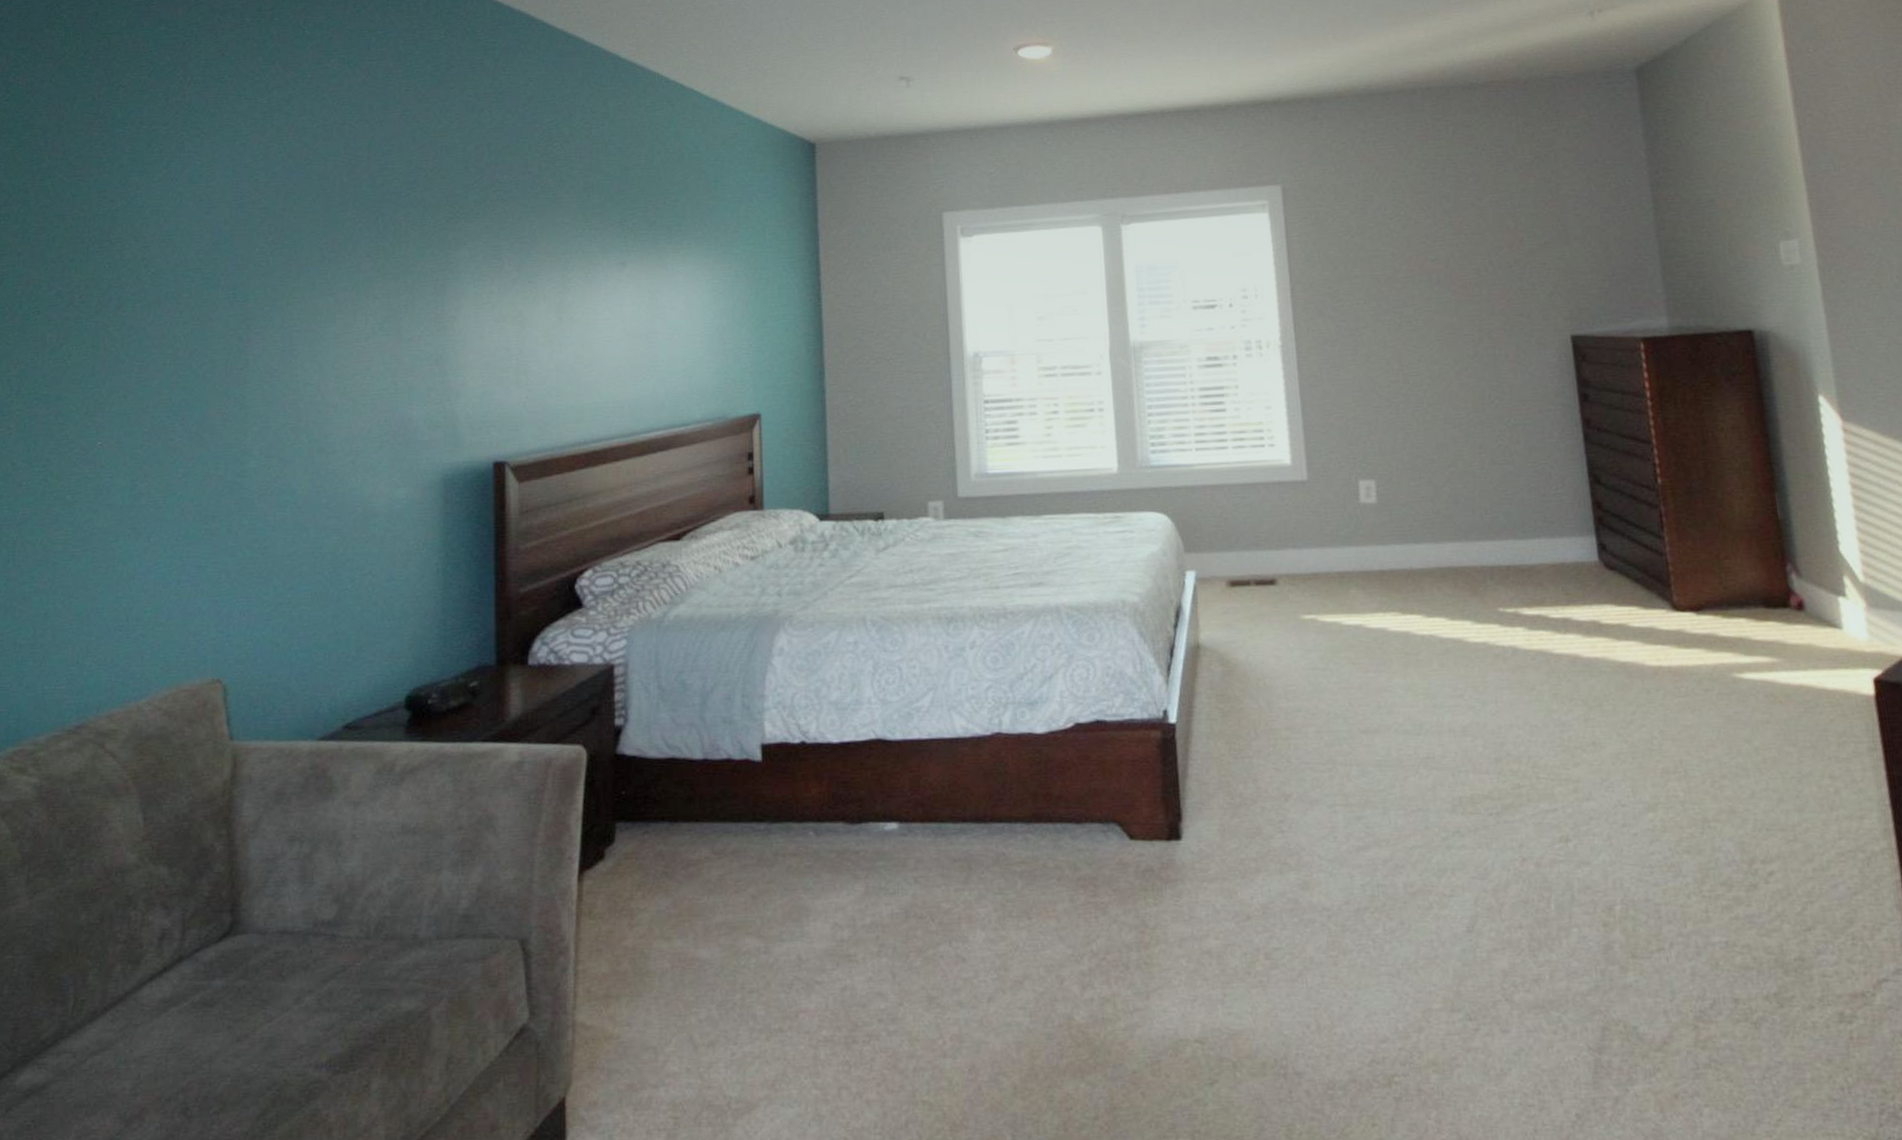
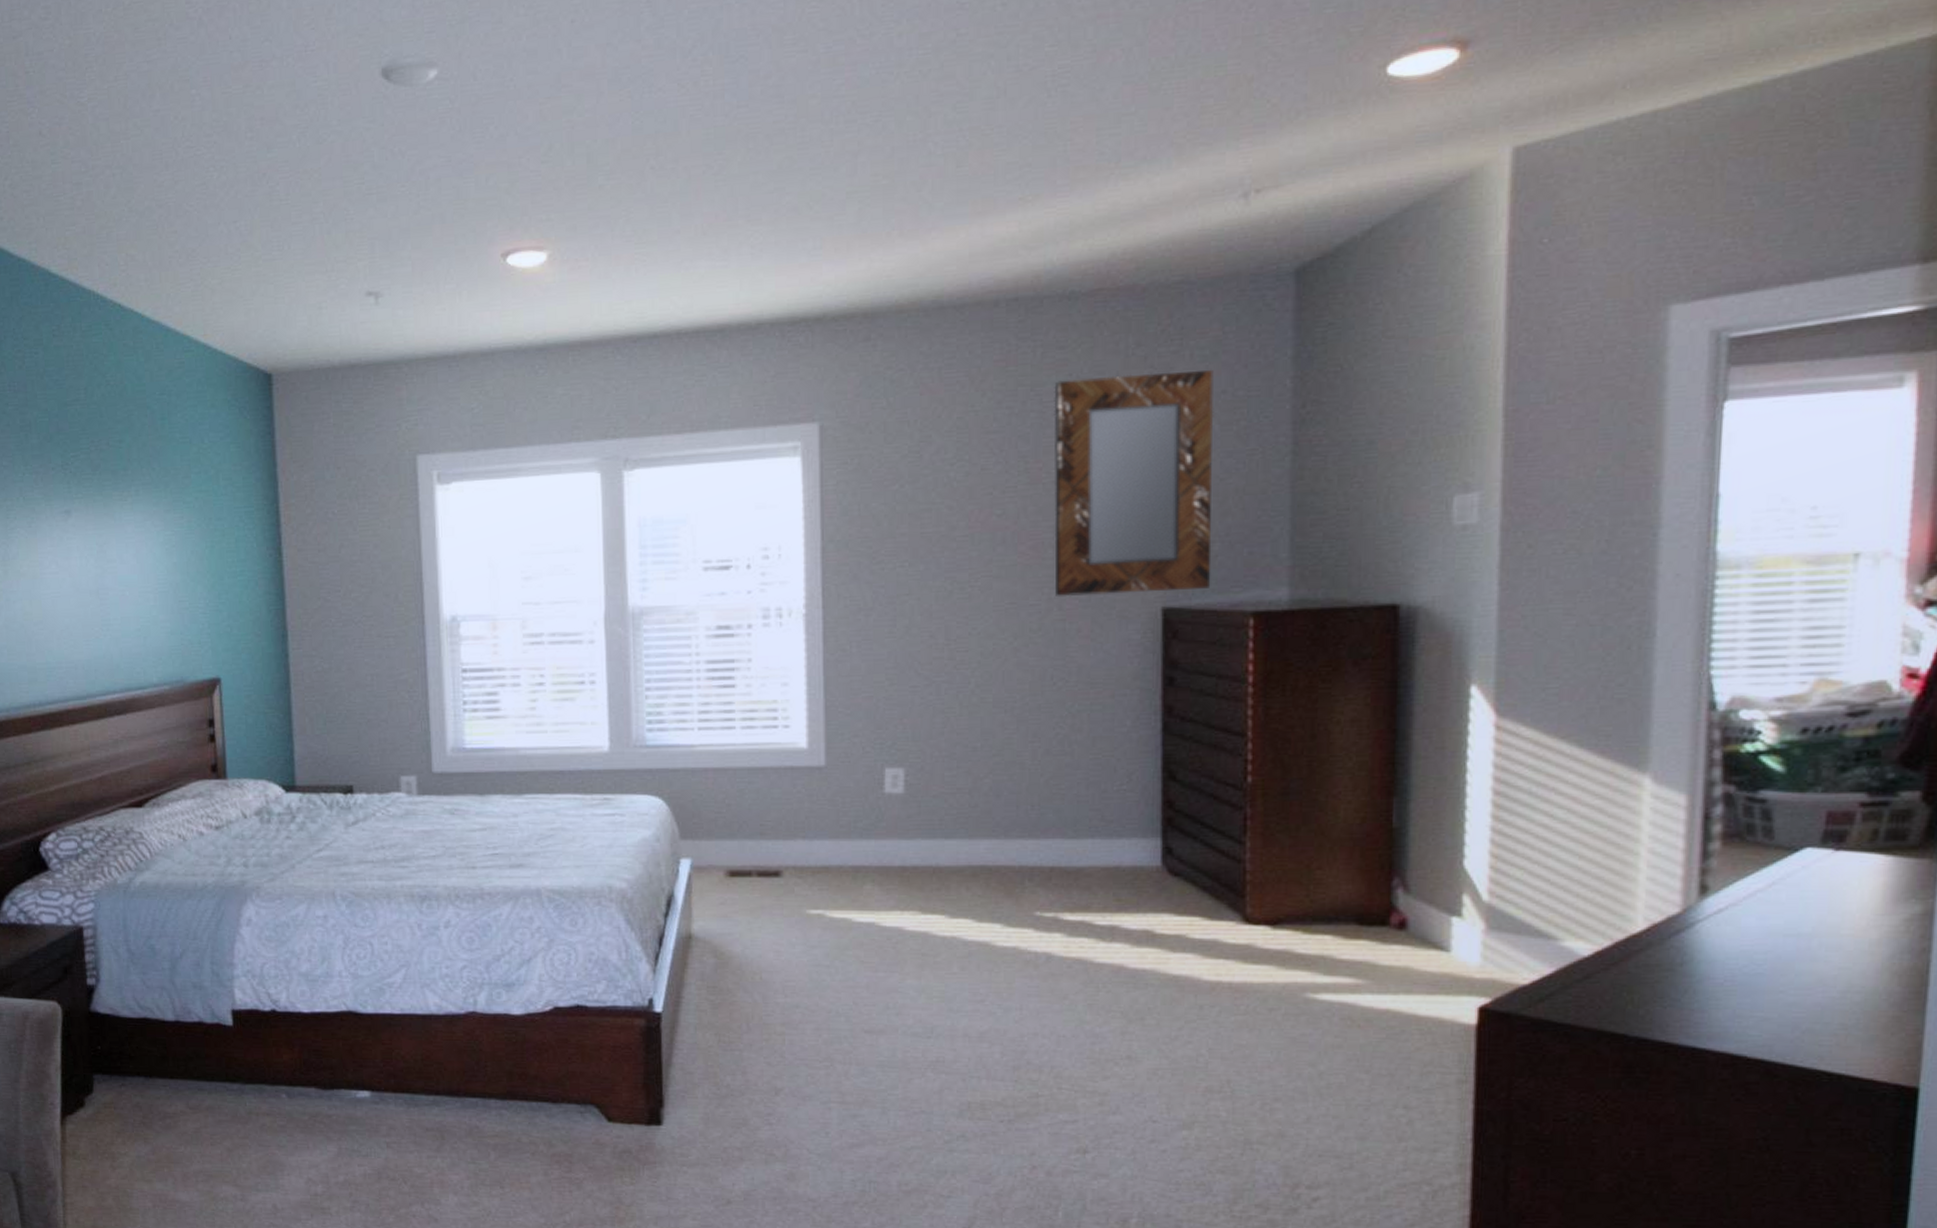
home mirror: none [1465,143,1607,328] -> present [1054,369,1214,598]

